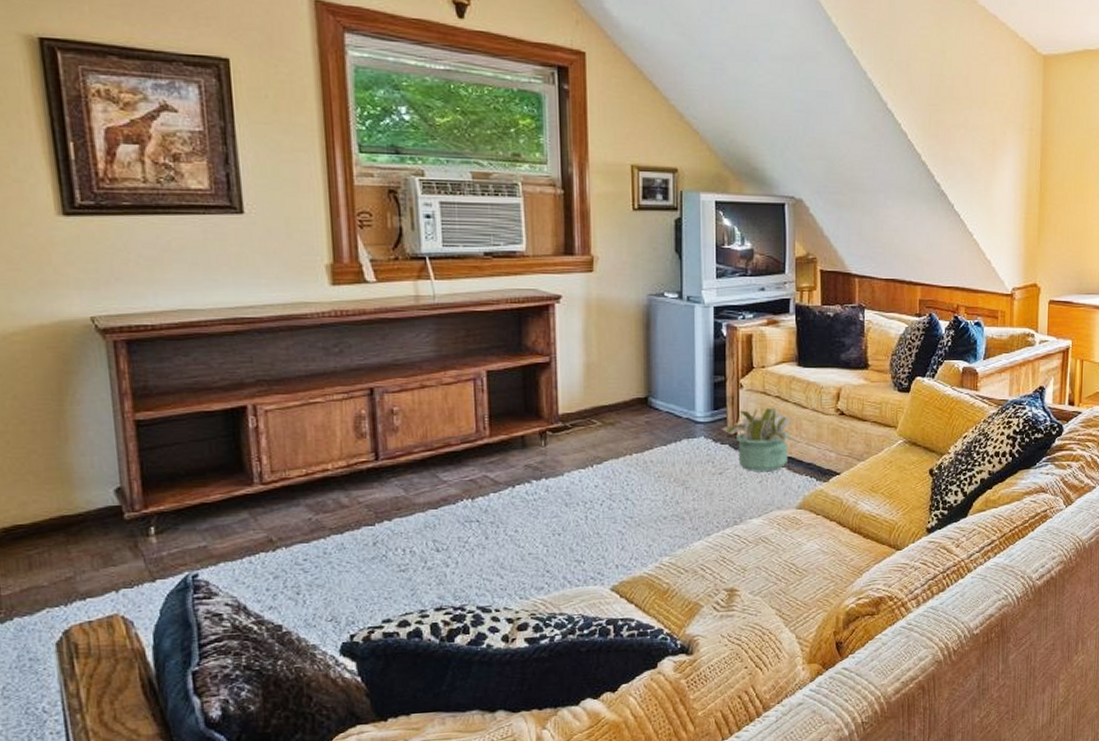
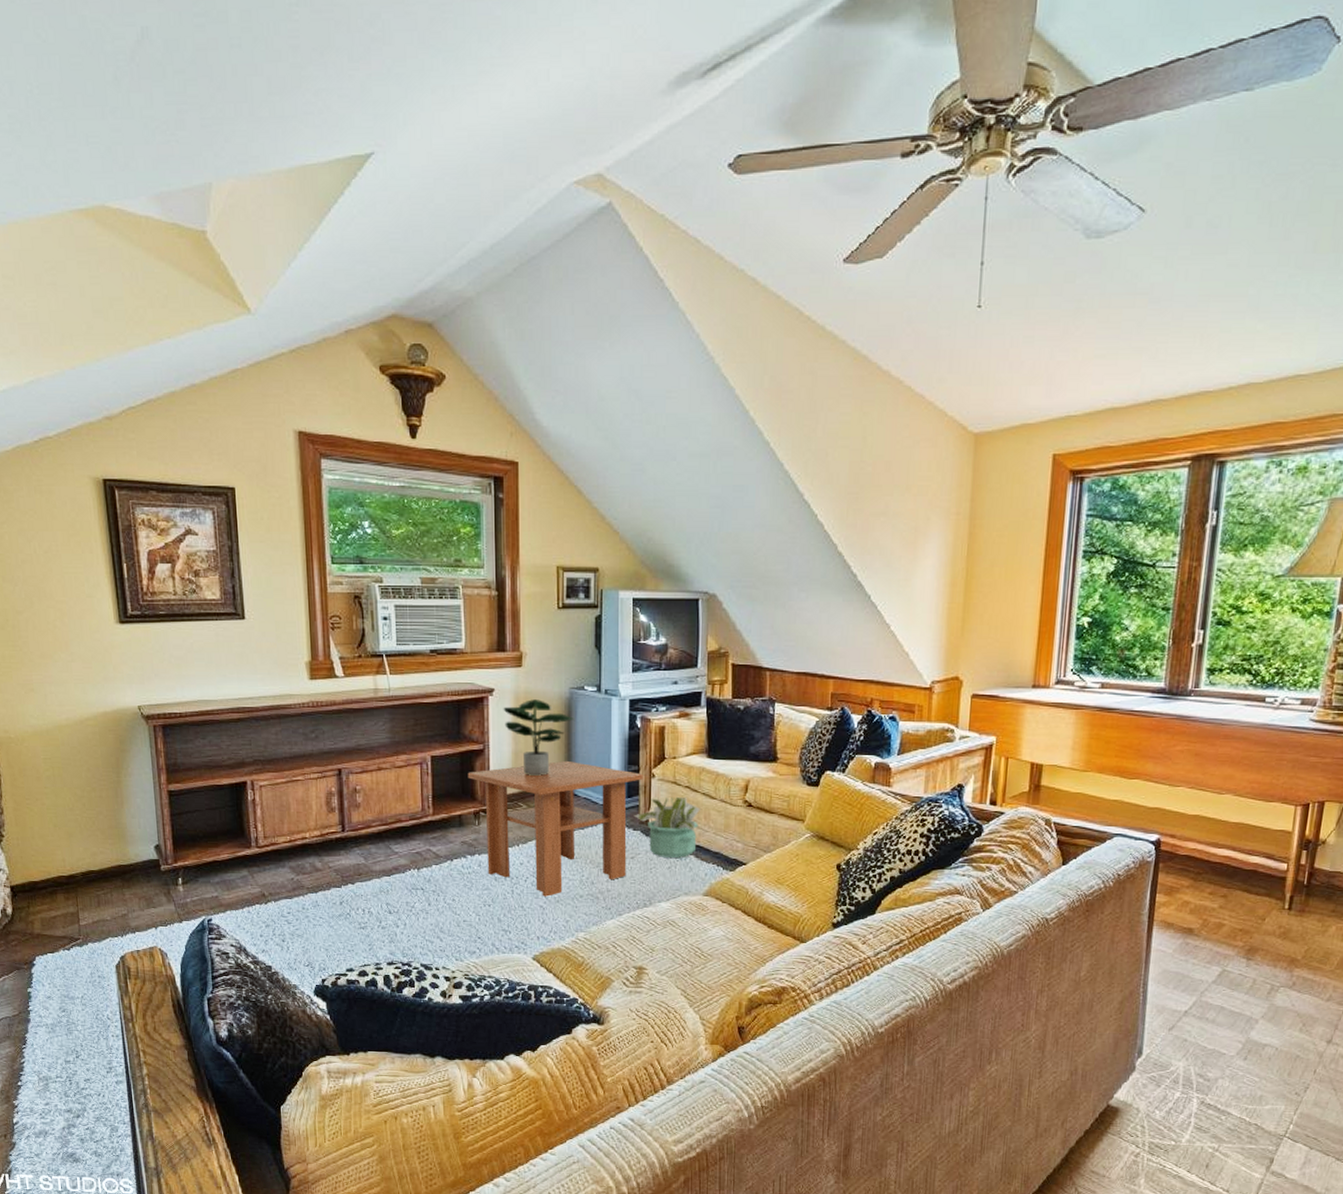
coffee table: none [531,372,730,521] -> present [467,760,643,897]
potted plant: none [572,307,655,389] -> present [503,699,575,776]

